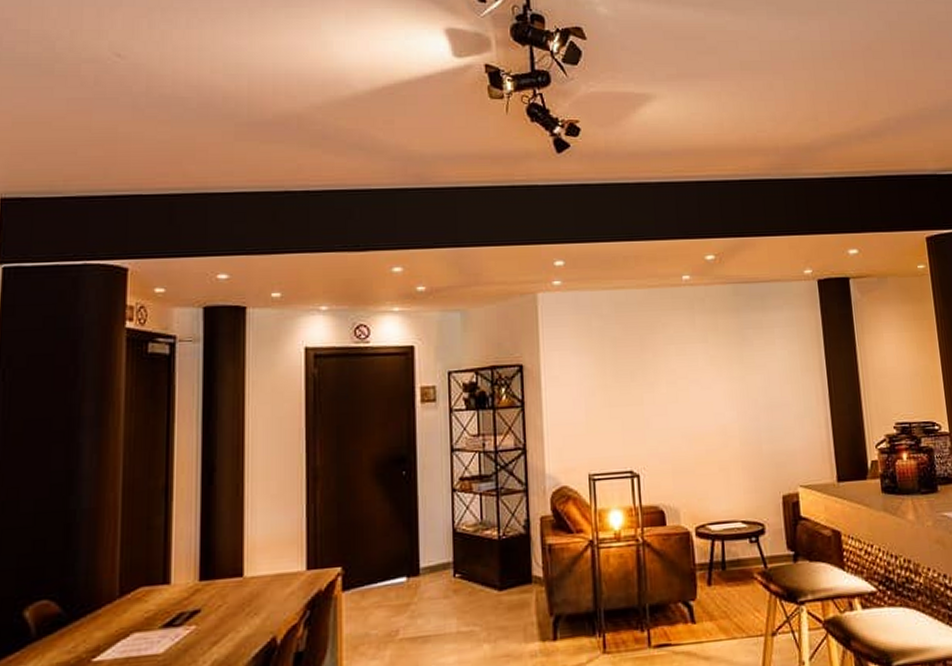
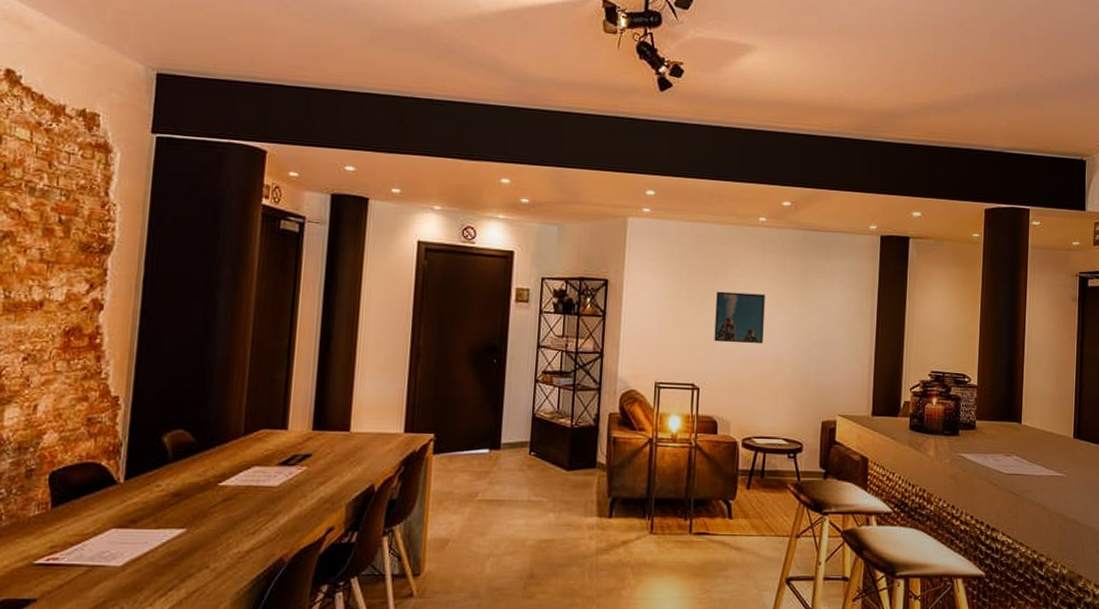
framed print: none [645,359,704,420] -> present [714,291,765,344]

